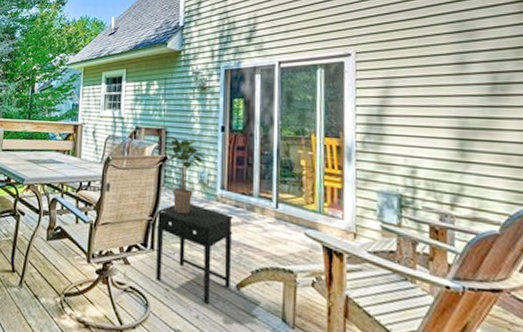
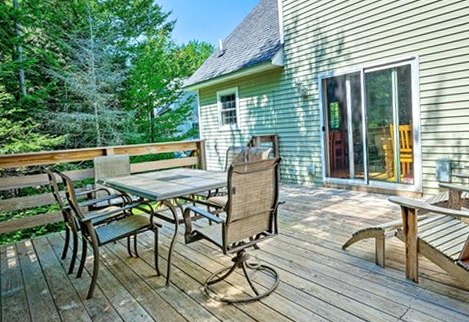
side table: present [156,204,233,305] -> none [277,192,338,266]
potted plant: present [165,136,205,215] -> none [279,140,311,202]

